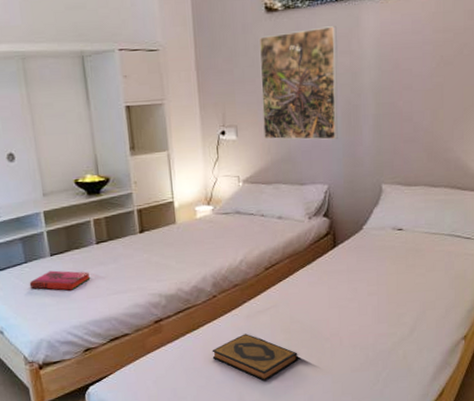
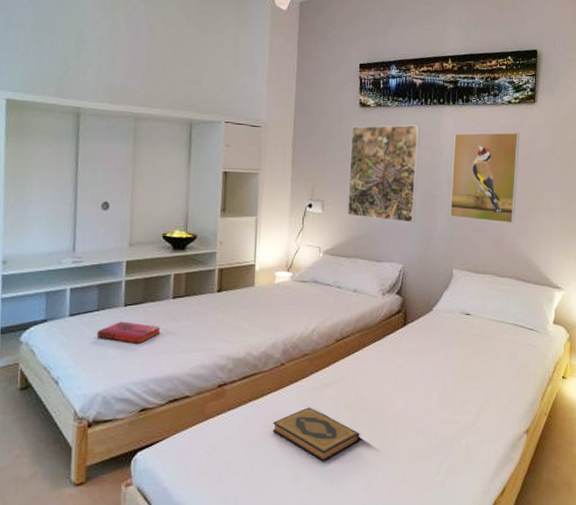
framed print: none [375,20,453,129] -> present [450,132,520,223]

